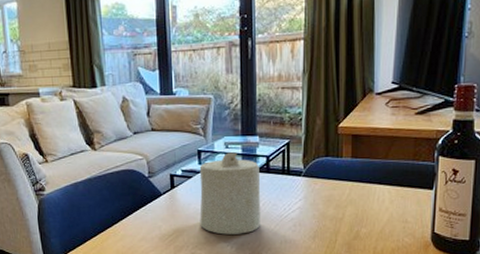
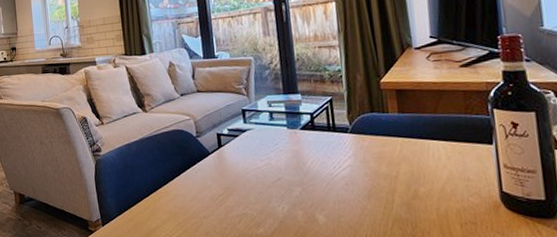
candle: present [199,152,260,235] -> none [244,110,311,194]

